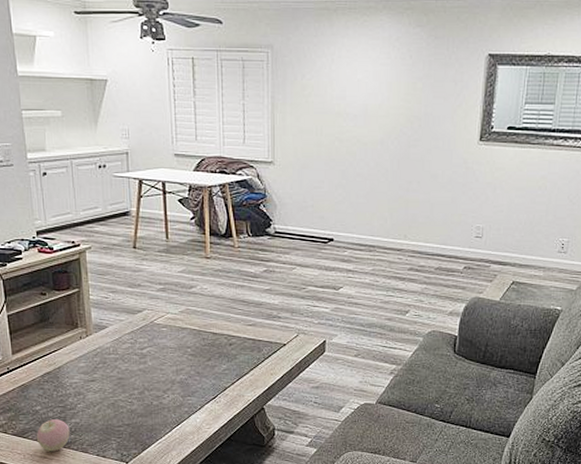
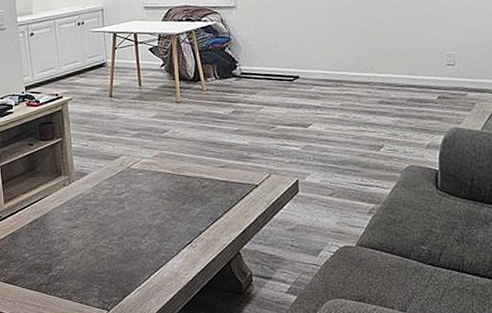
apple: present [36,419,70,452] -> none [25,266,56,299]

